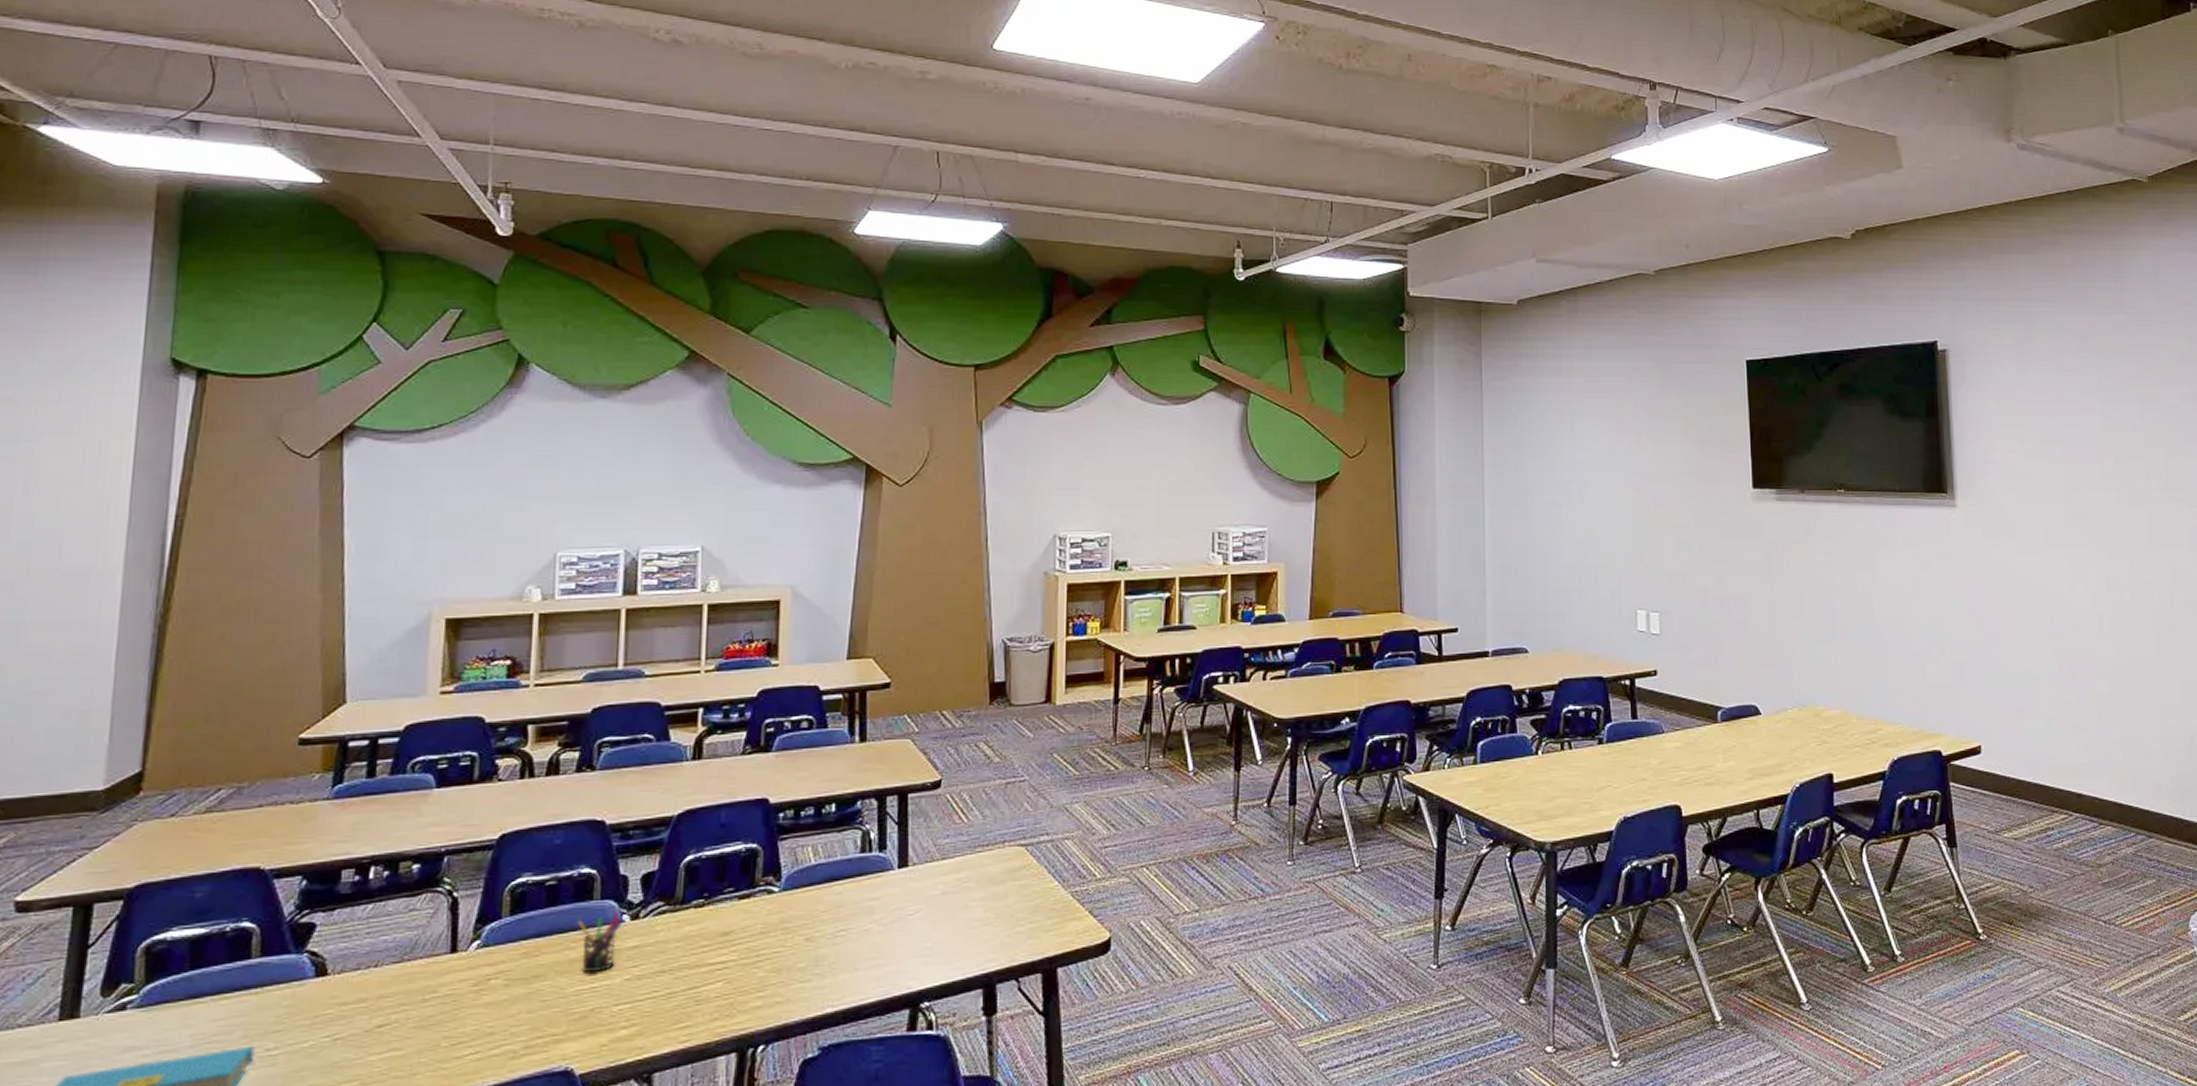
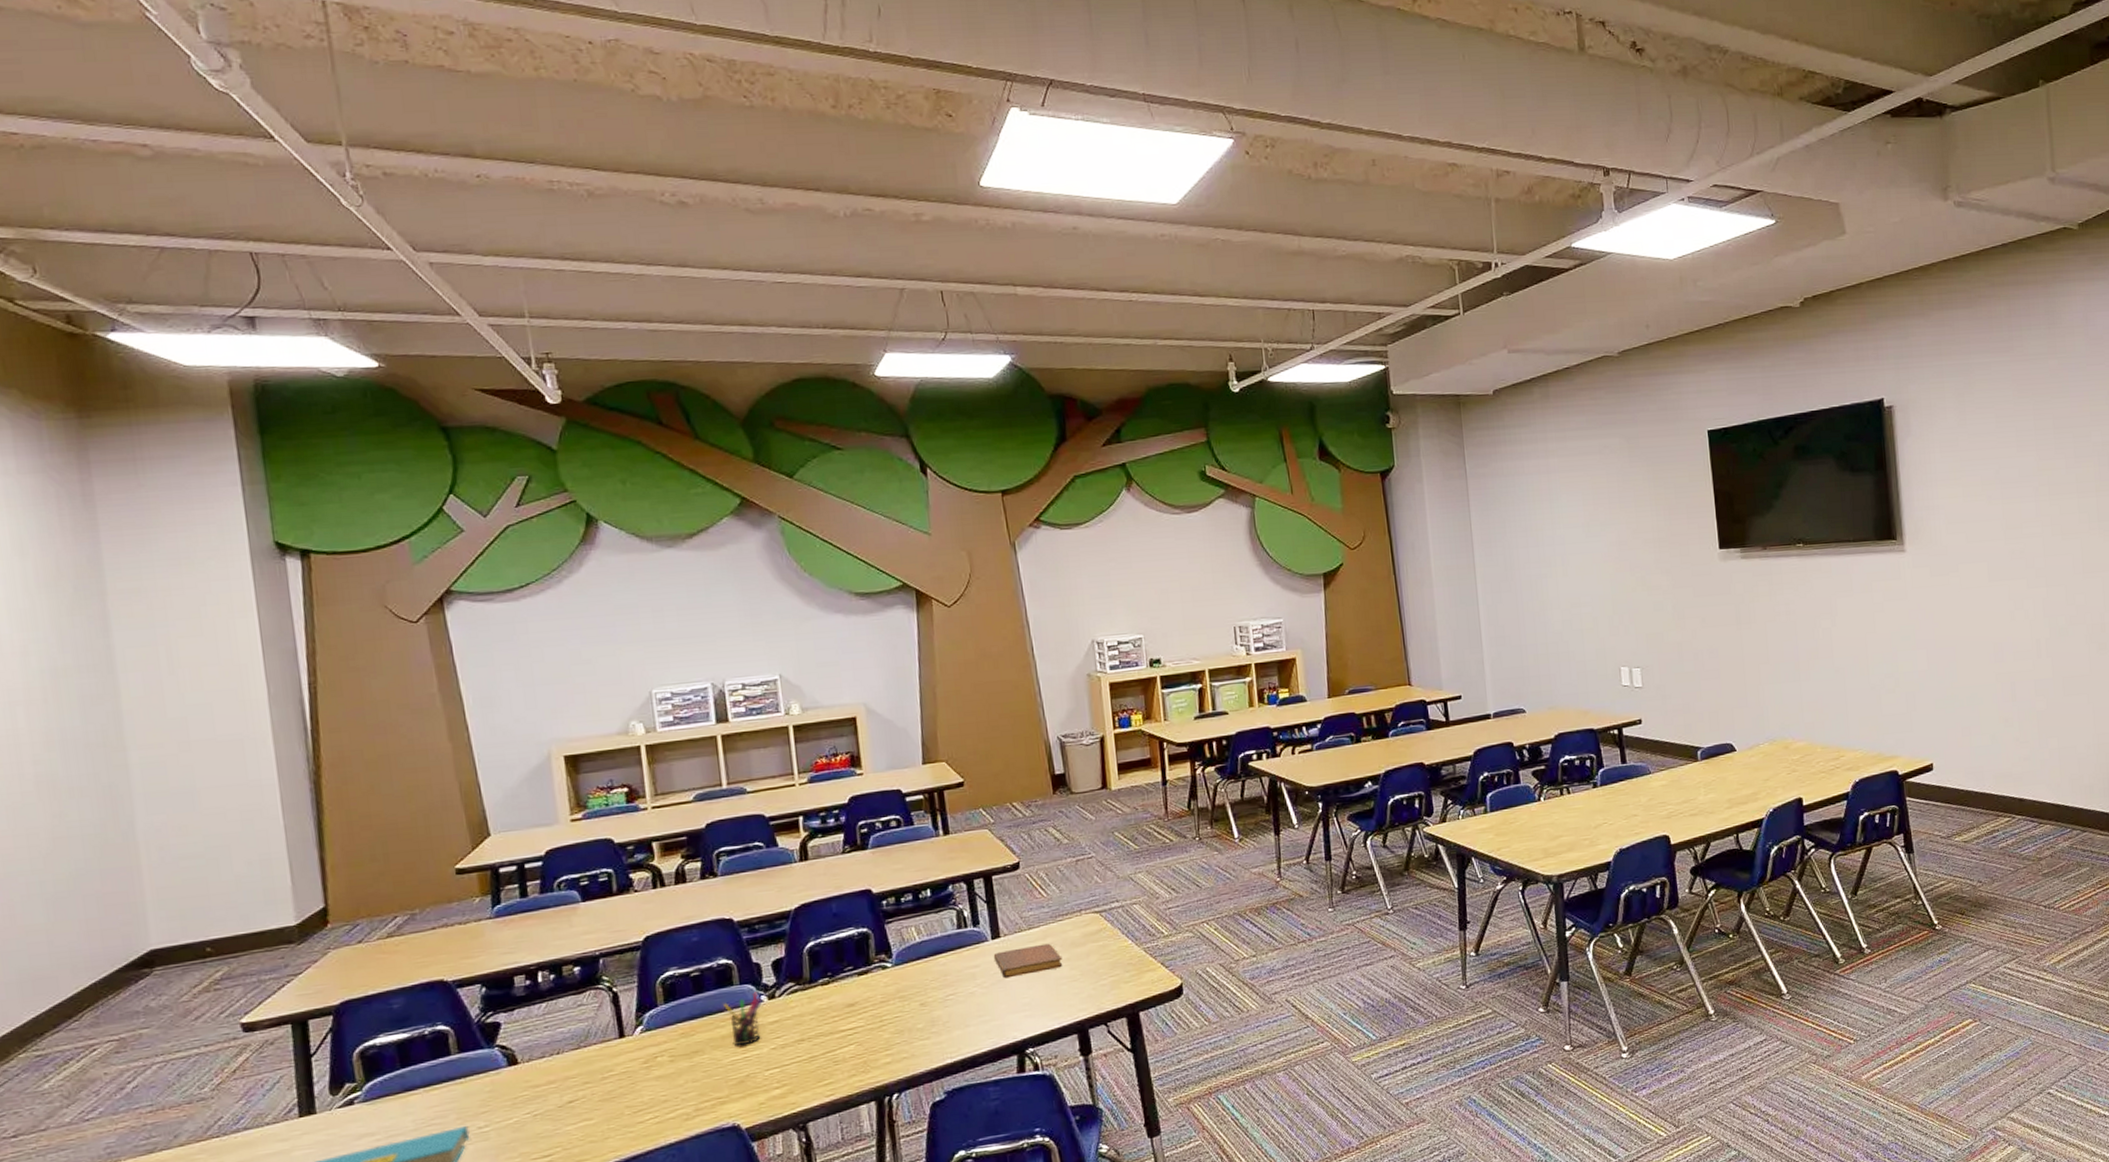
notebook: none [897,878,977,916] -> present [993,943,1063,979]

